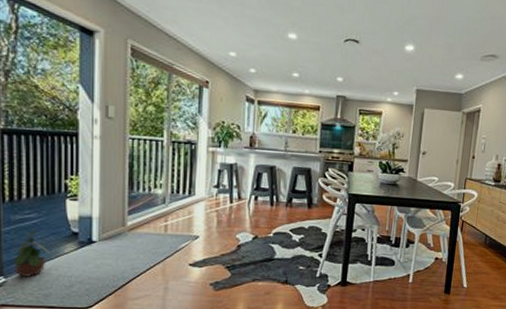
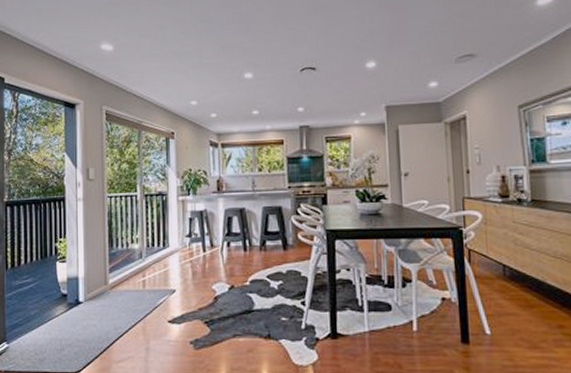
potted plant: present [13,228,51,277] -> none [14,292,45,342]

